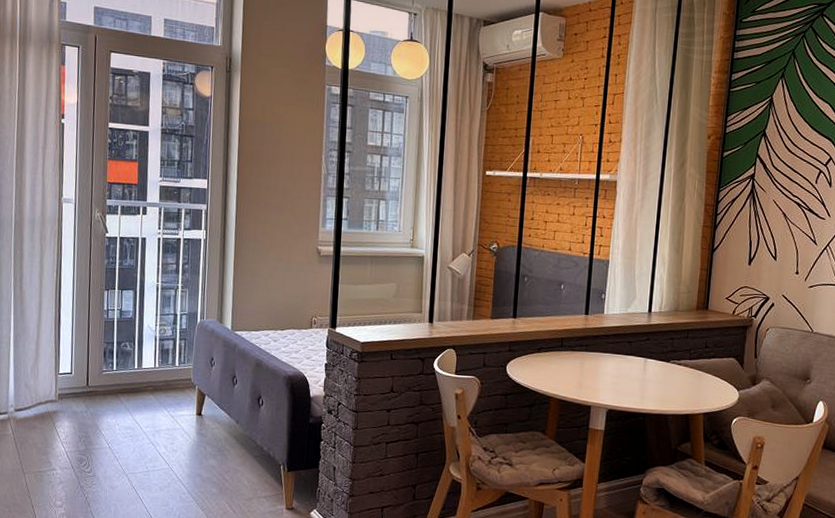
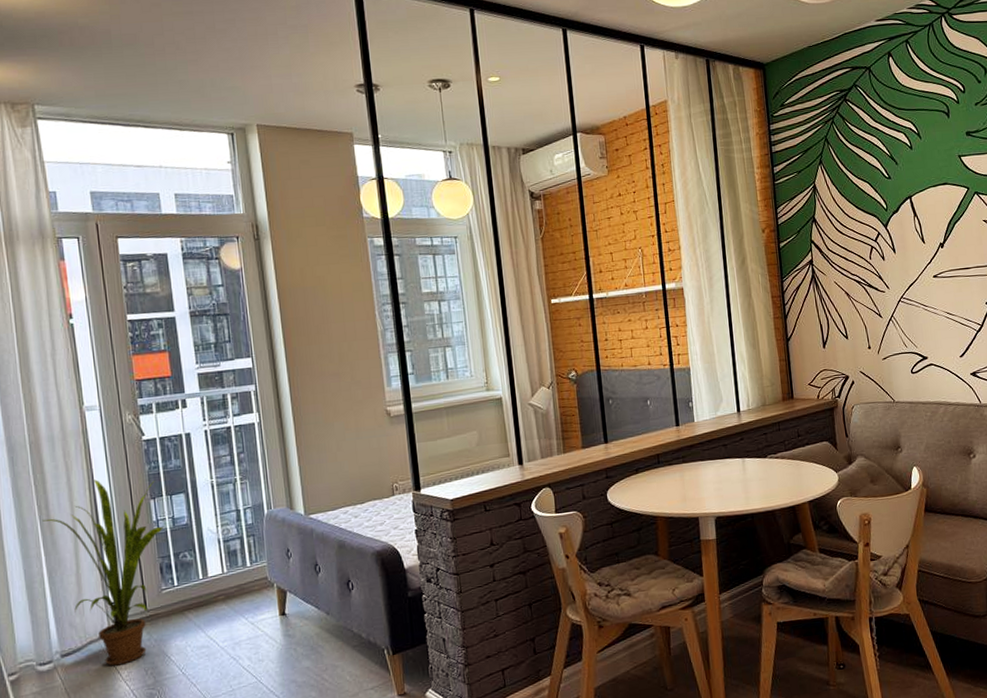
house plant: none [16,264,113,429] -> present [42,480,164,666]

